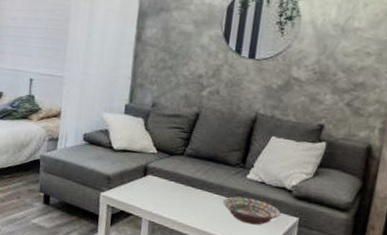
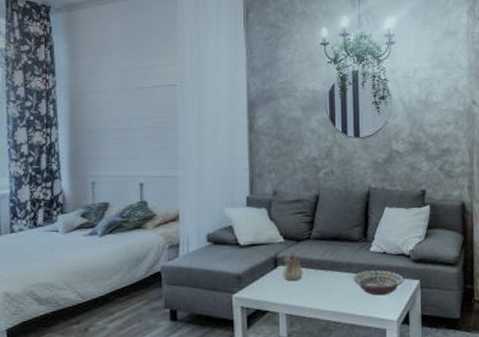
teapot: none [151,165,172,192] -> present [283,253,303,281]

